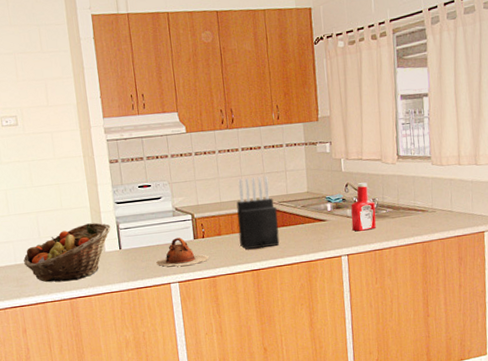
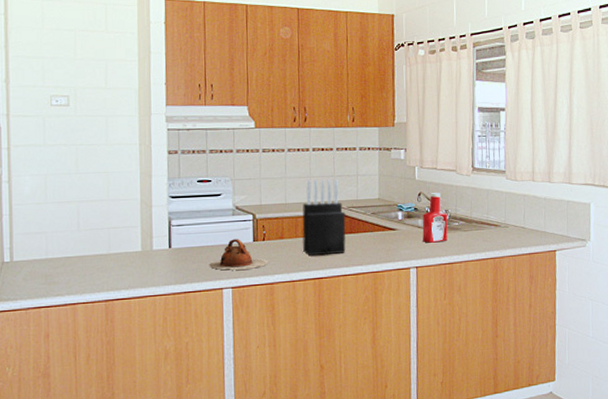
fruit basket: present [23,222,111,282] -> none [57,217,162,281]

